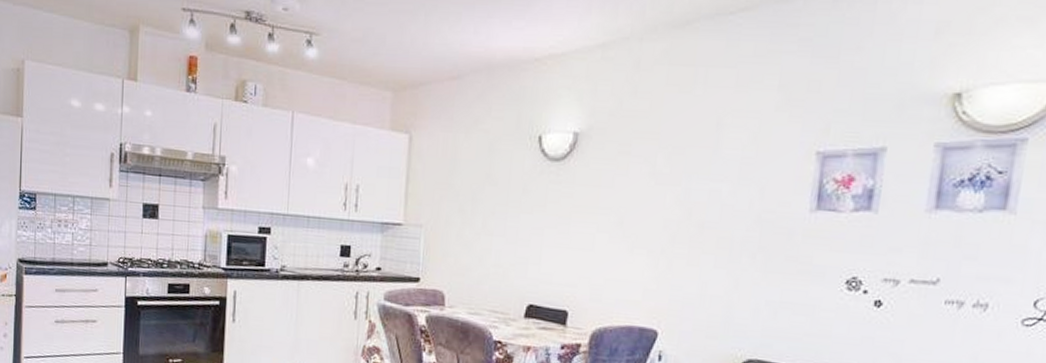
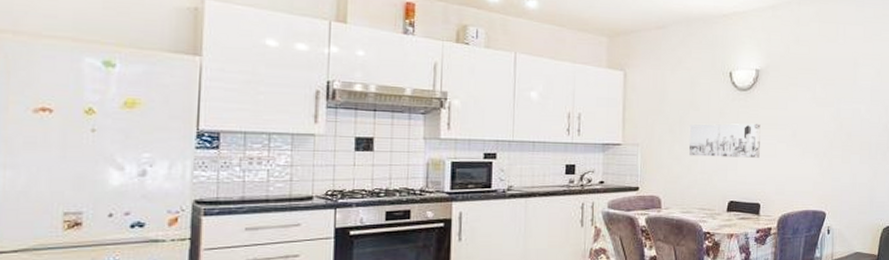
wall art: none [481,203,576,251] -> present [688,123,761,158]

